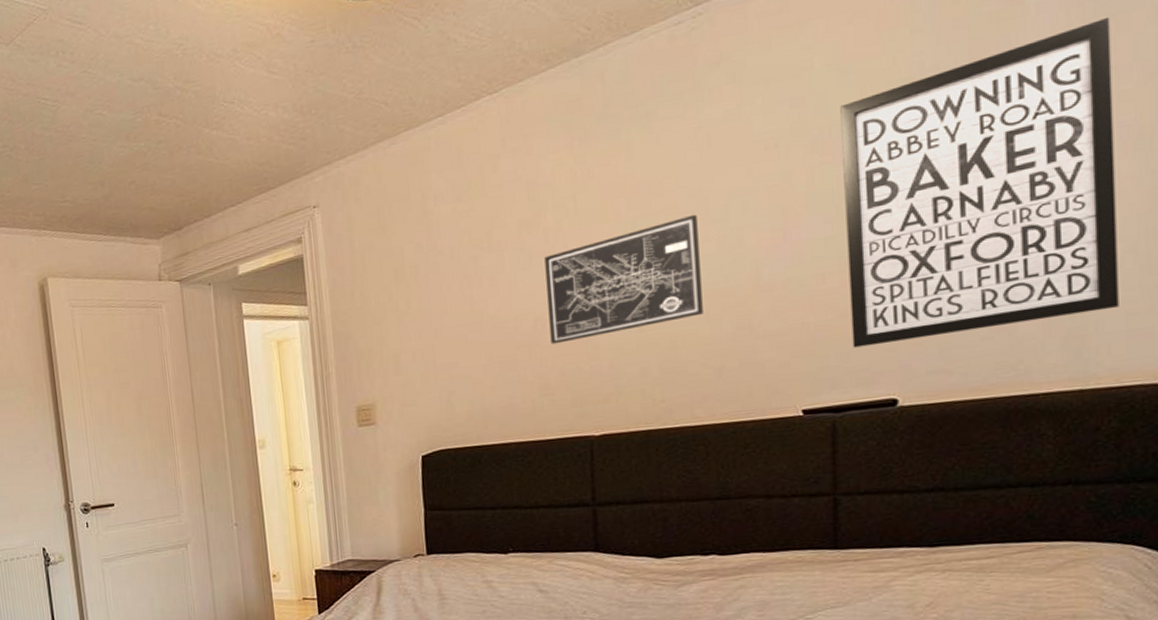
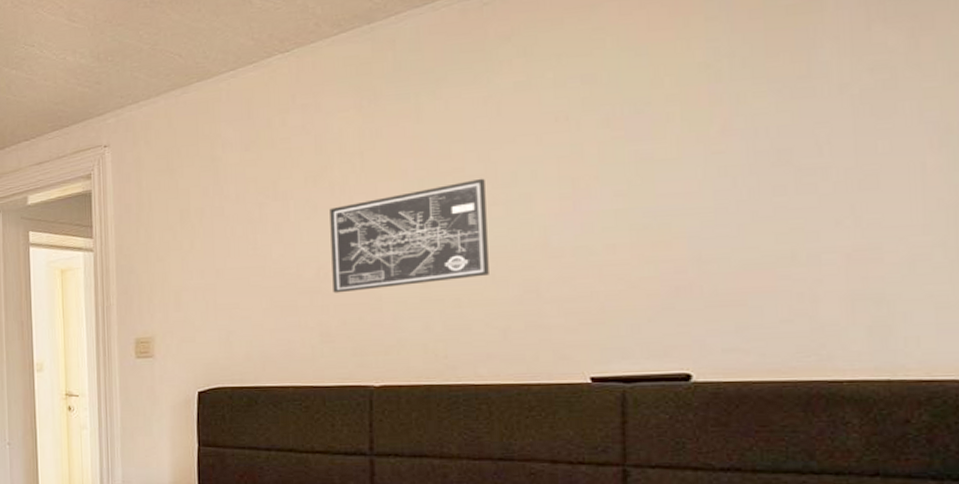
wall art: present [840,16,1119,348] -> none [633,16,928,320]

